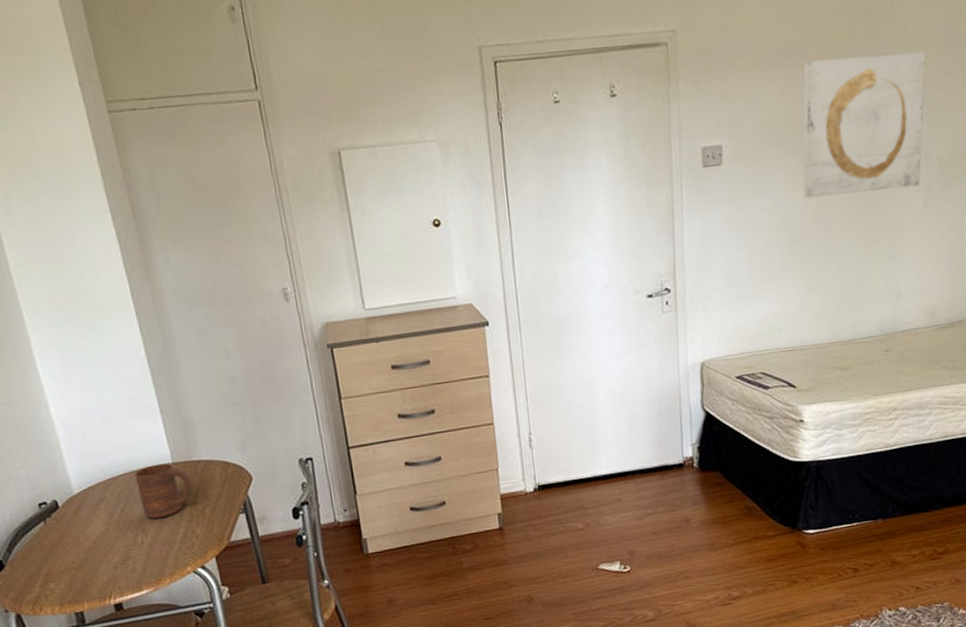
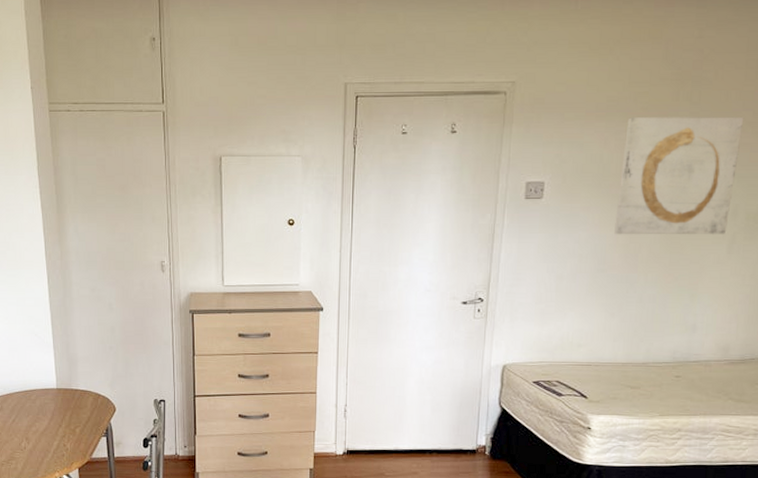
cup: present [135,463,192,519] -> none [27,388,68,430]

